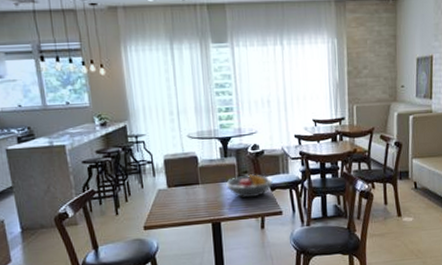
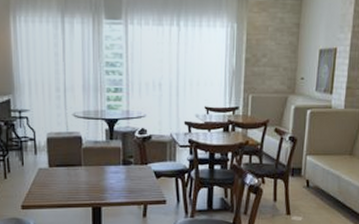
fruit bowl: present [225,173,273,198] -> none [109,158,158,184]

